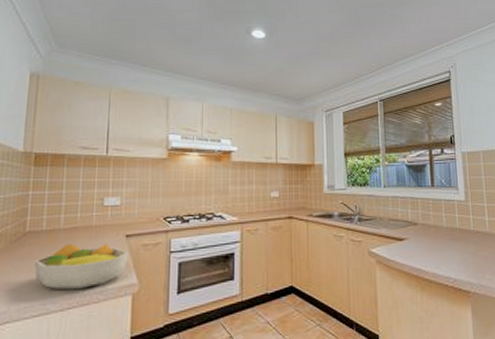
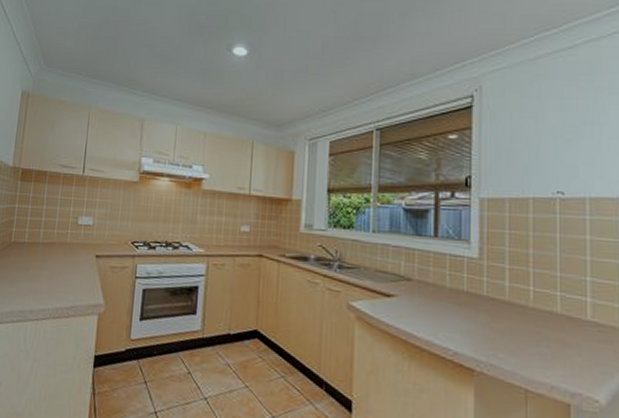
fruit bowl: present [34,244,128,290] -> none [16,258,97,303]

